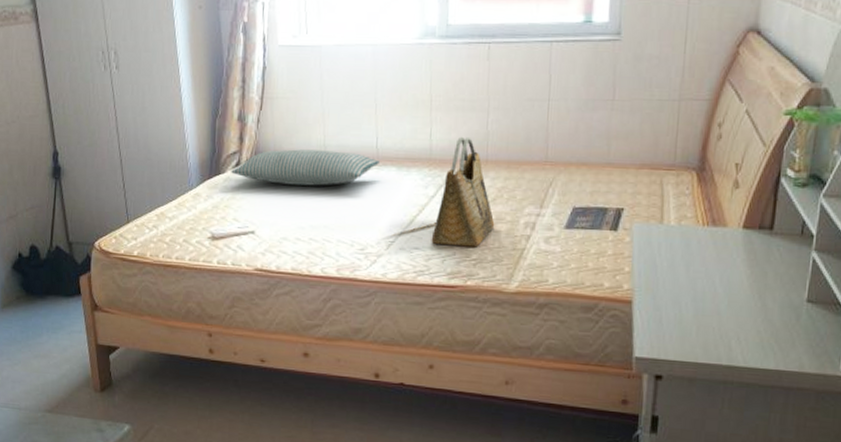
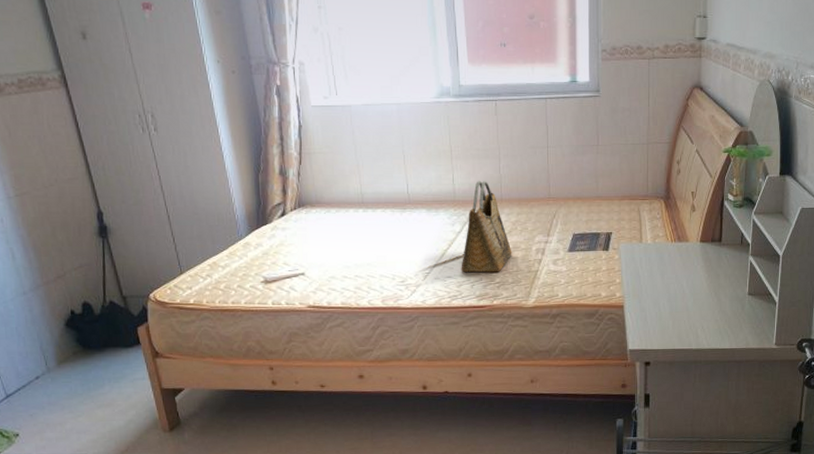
pillow: present [230,149,381,186] -> none [276,198,412,230]

